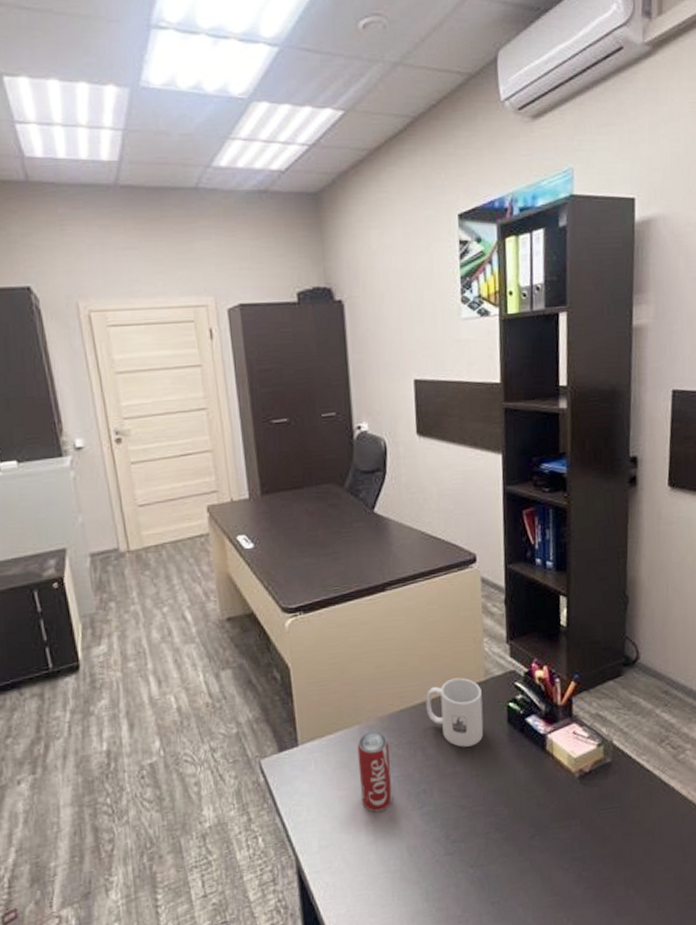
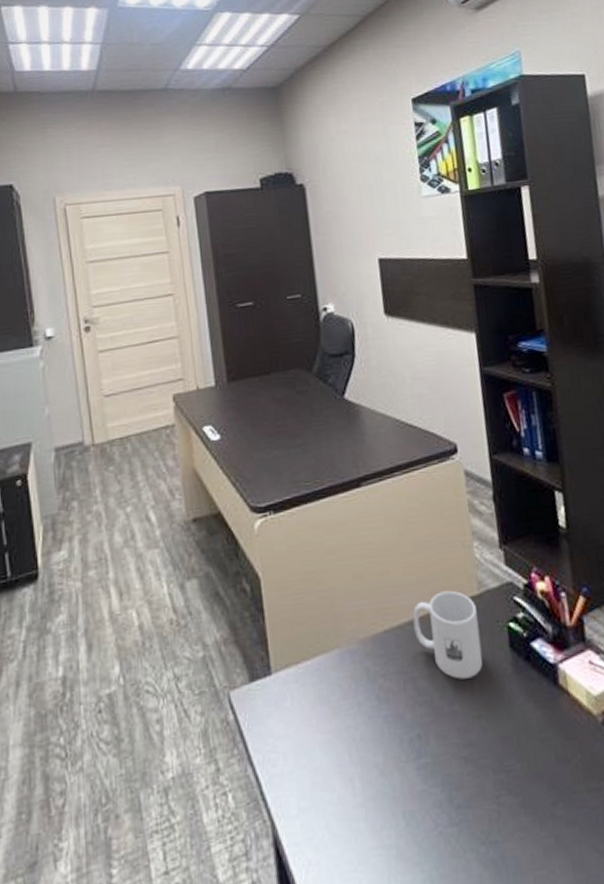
beverage can: present [357,731,393,812] -> none [337,657,382,764]

